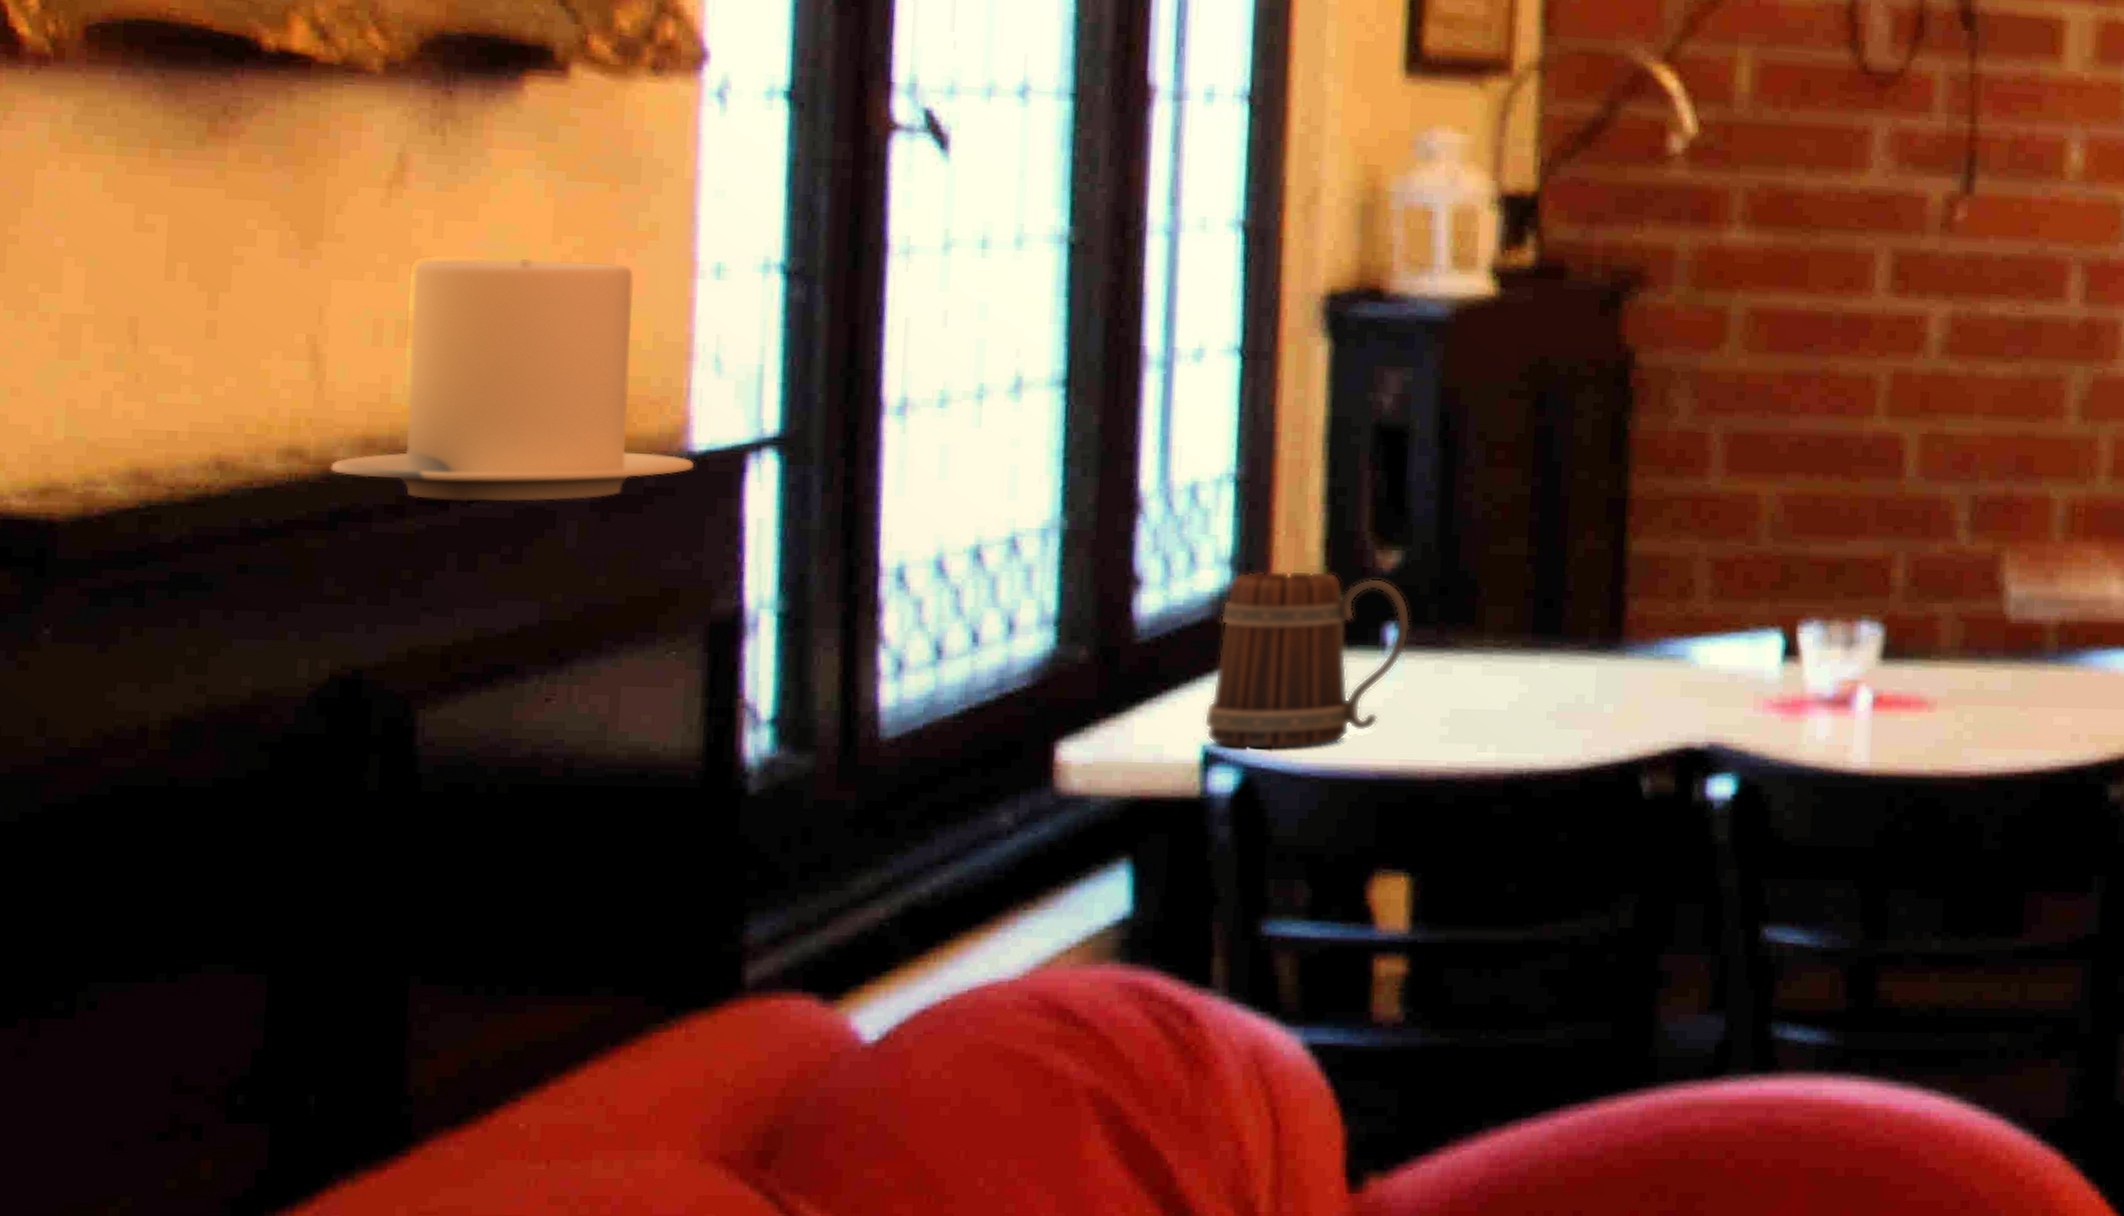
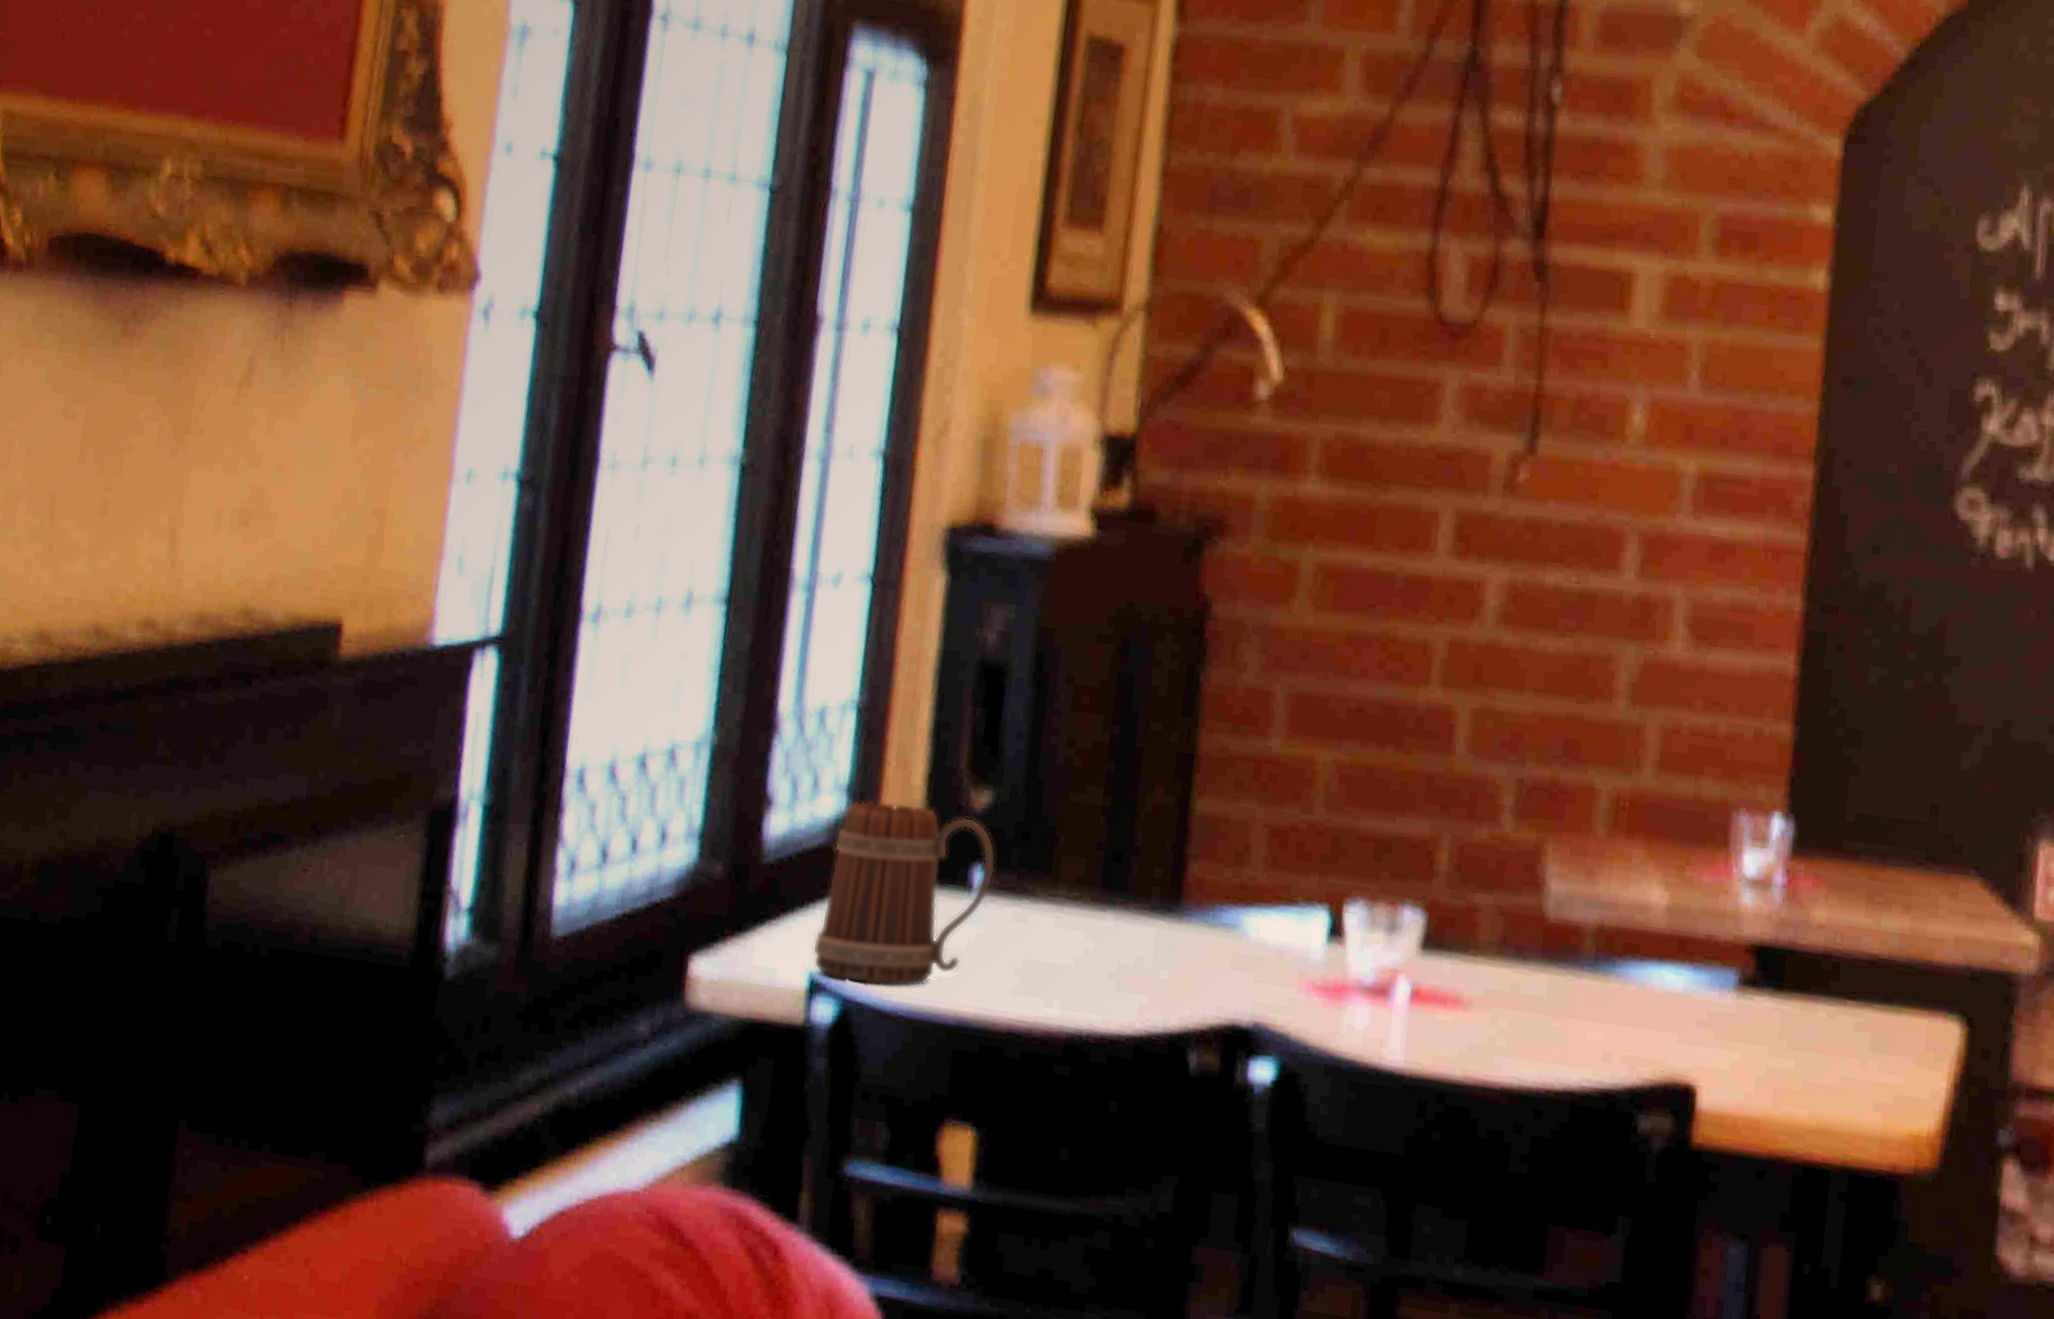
candle: present [330,258,693,502] -> none [172,454,434,683]

